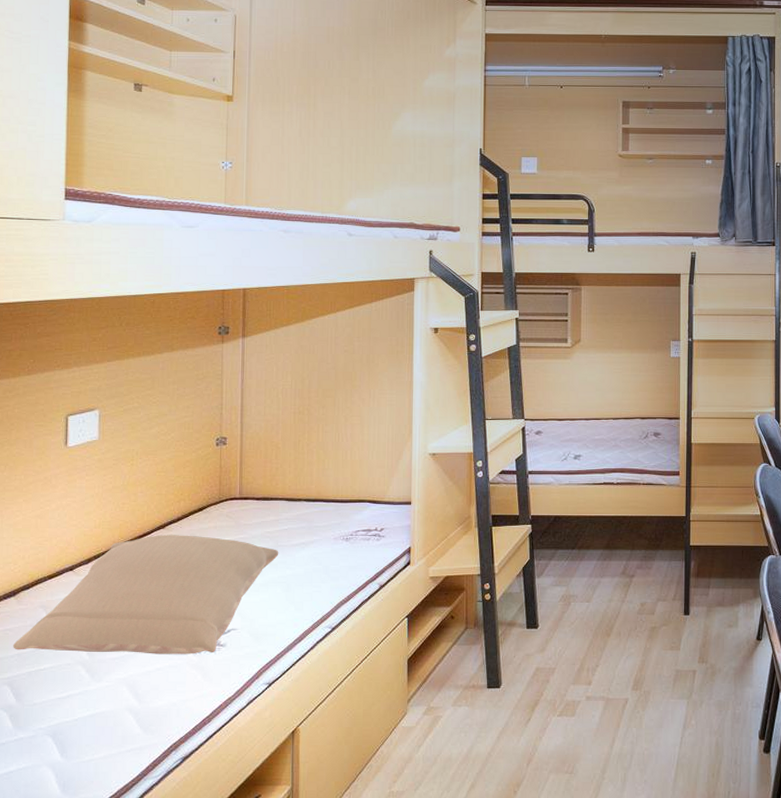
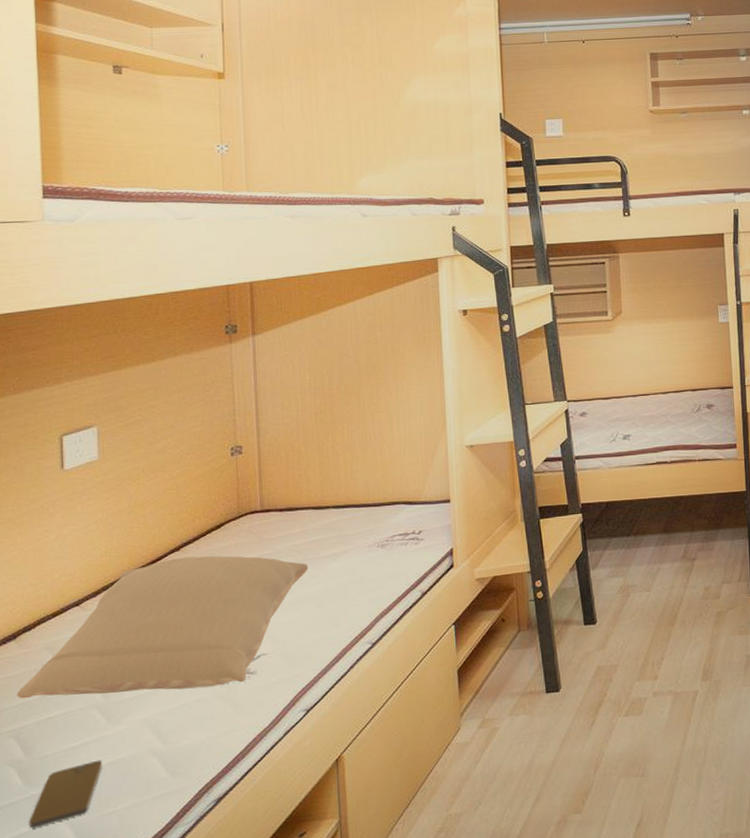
smartphone: none [17,712,85,767] -> present [30,760,103,828]

